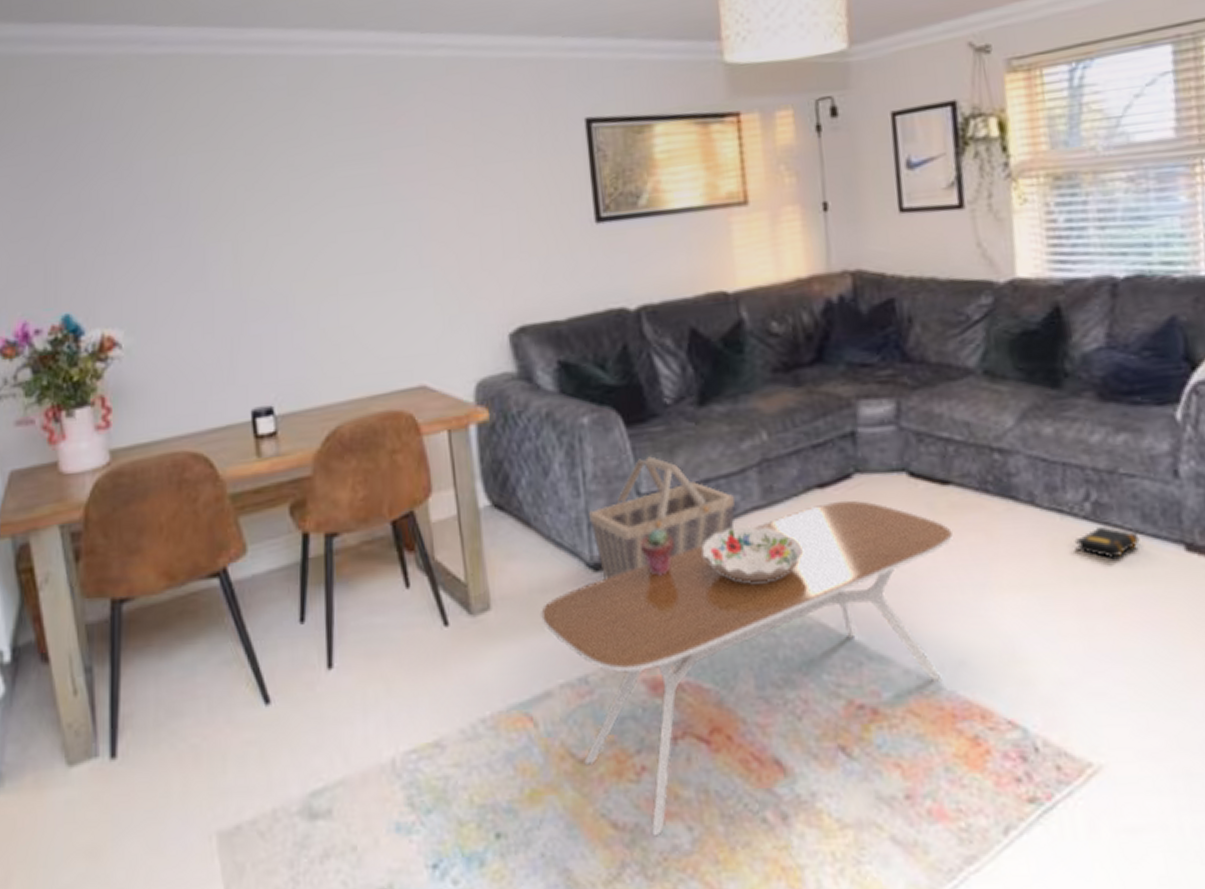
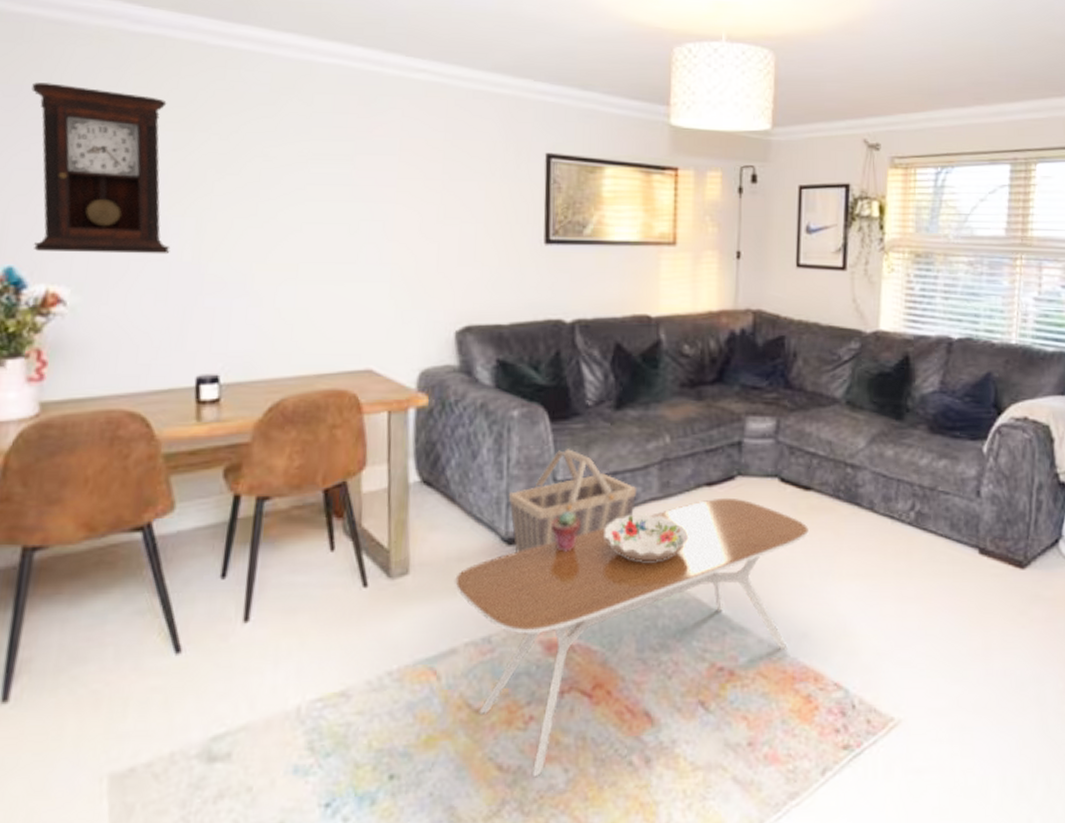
pendulum clock: none [65,119,211,295] -> present [32,82,171,254]
book: present [1074,526,1140,558] -> none [899,531,947,557]

